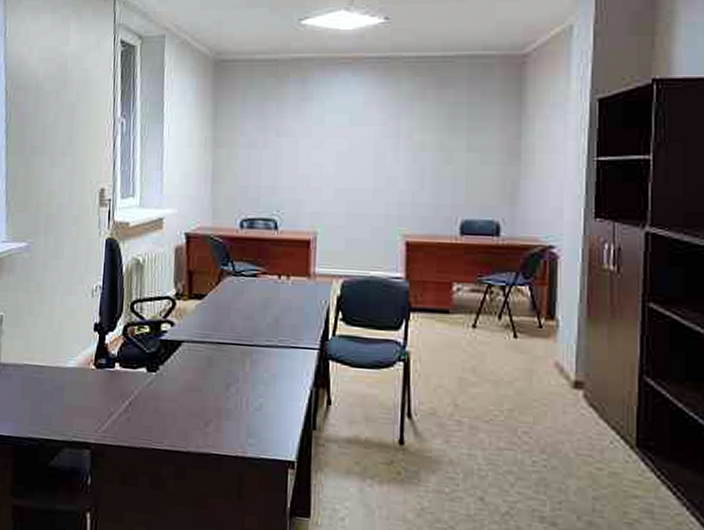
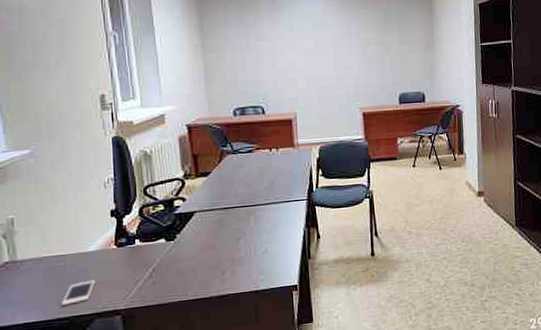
cell phone: none [34,401,69,425] -> present [61,280,95,305]

